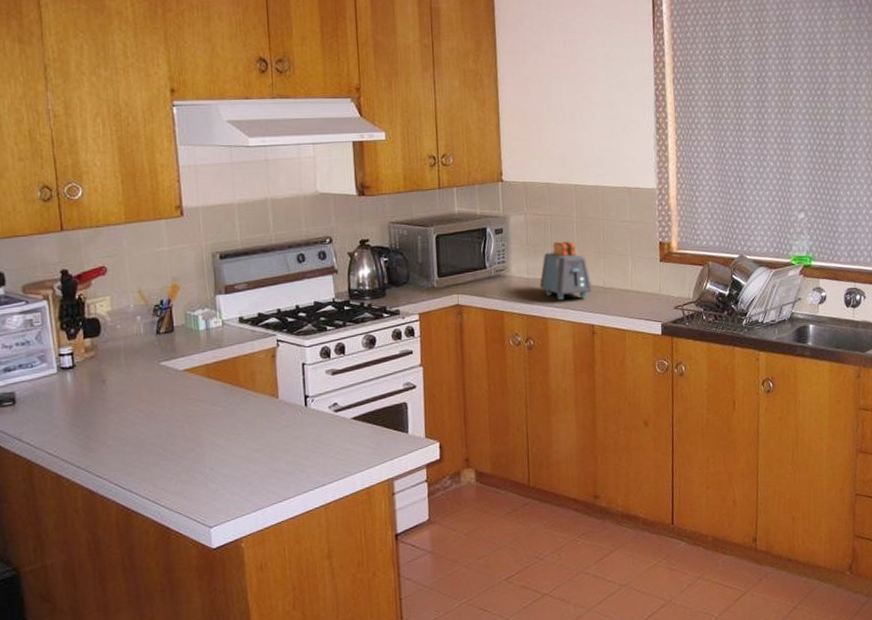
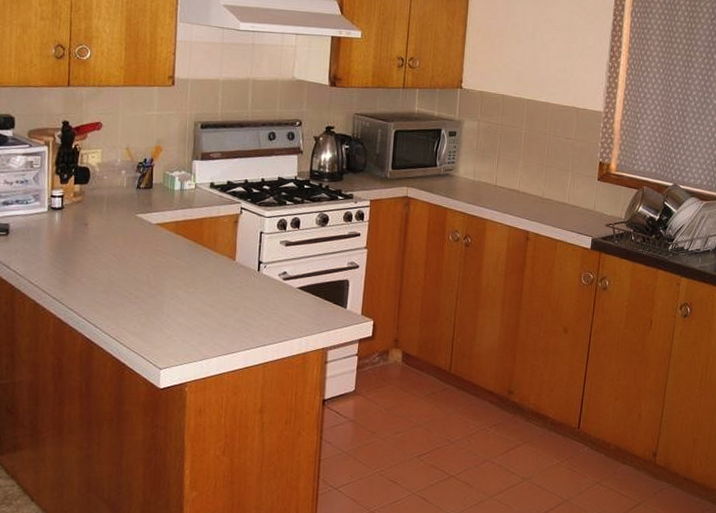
toaster: present [540,241,593,300] -> none [483,150,532,206]

